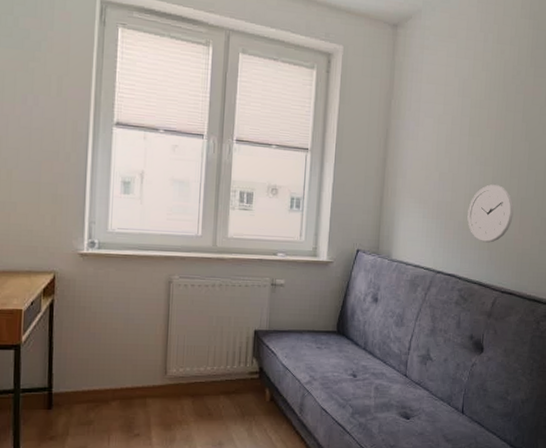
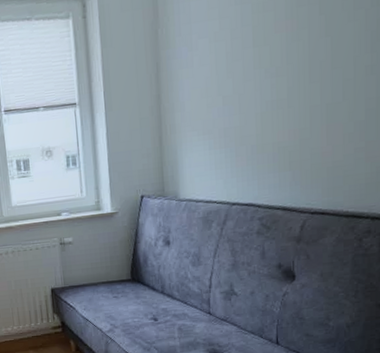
wall clock: present [467,184,514,243] -> none [261,95,318,163]

